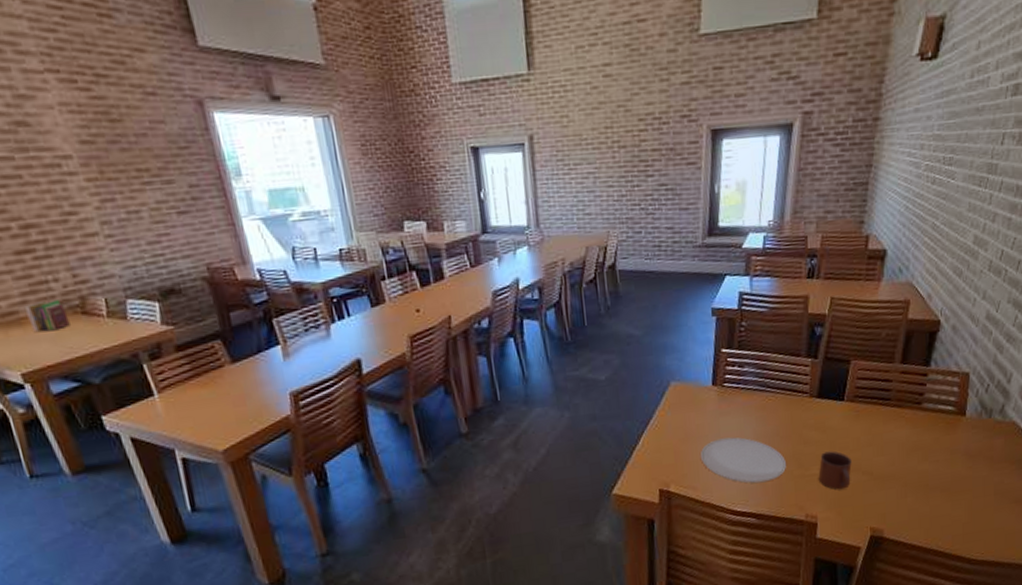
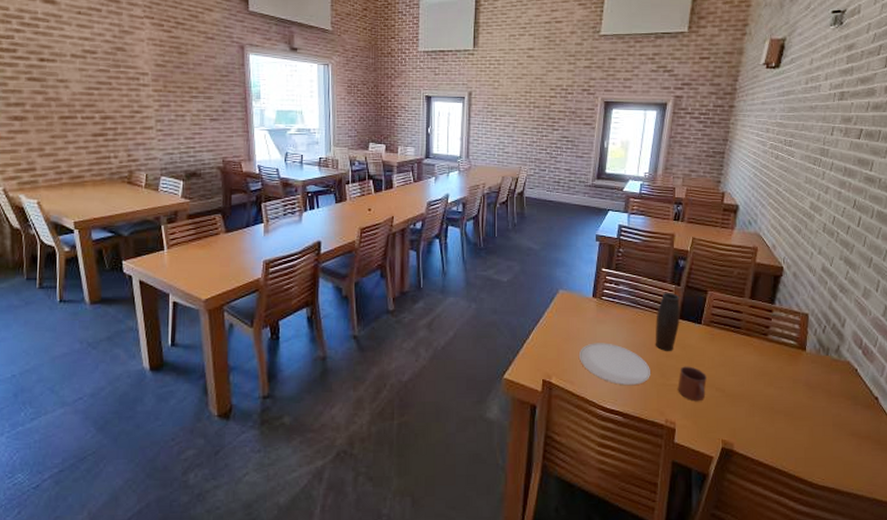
books: present [24,300,70,332] -> none [89,171,118,193]
vase: none [789,367,819,438] -> present [655,292,680,351]

